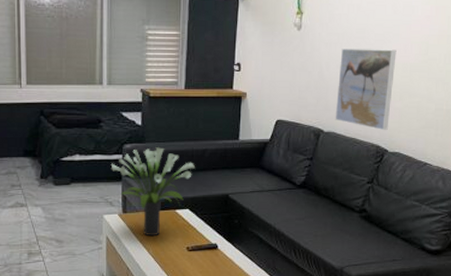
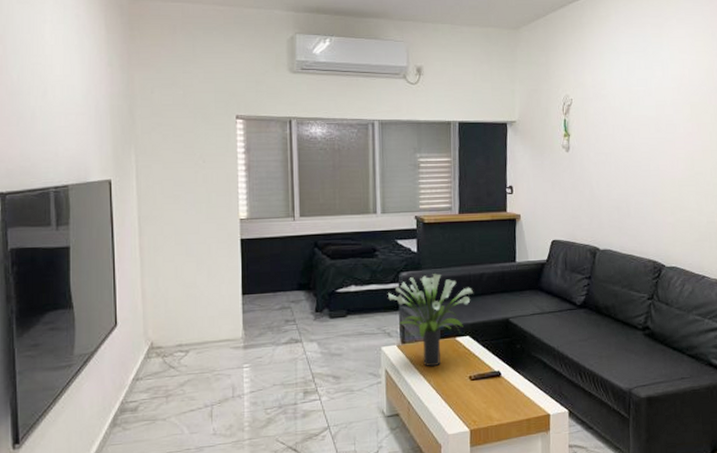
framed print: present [335,49,397,131] -> none [609,166,664,246]

